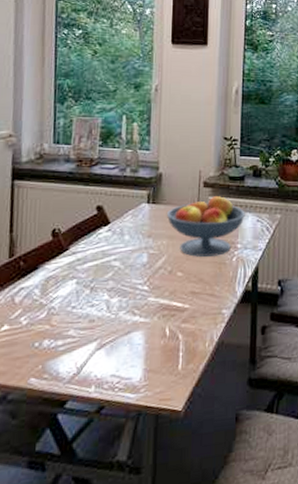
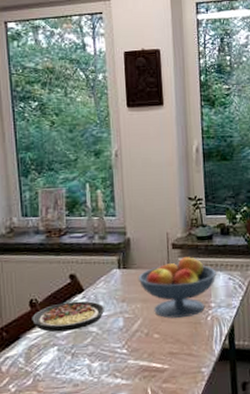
plate: none [52,233,129,265] -> present [32,301,104,333]

